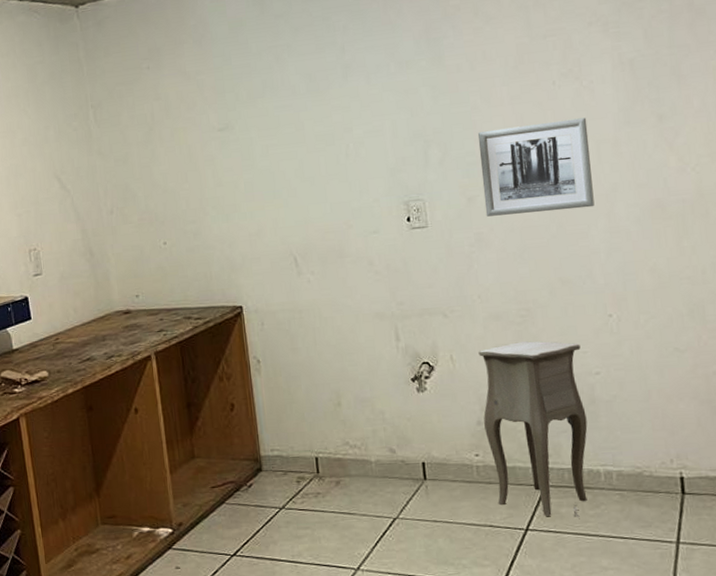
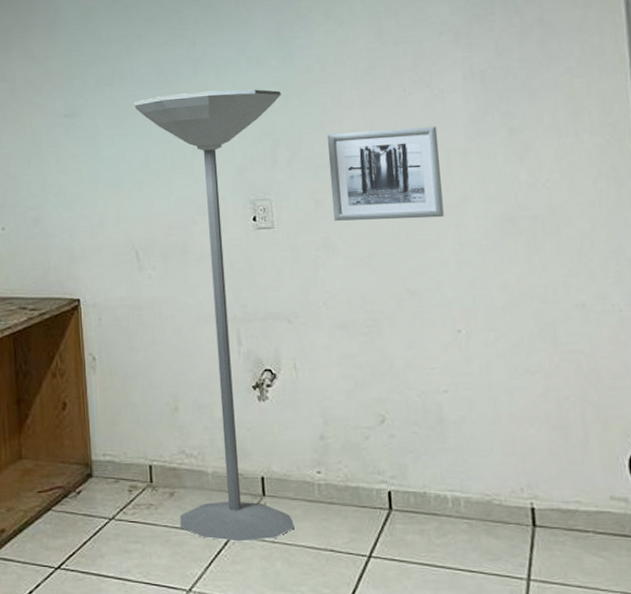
floor lamp: none [286,91,455,523] -> present [134,89,295,542]
side table: present [478,341,588,518] -> none [323,353,435,547]

